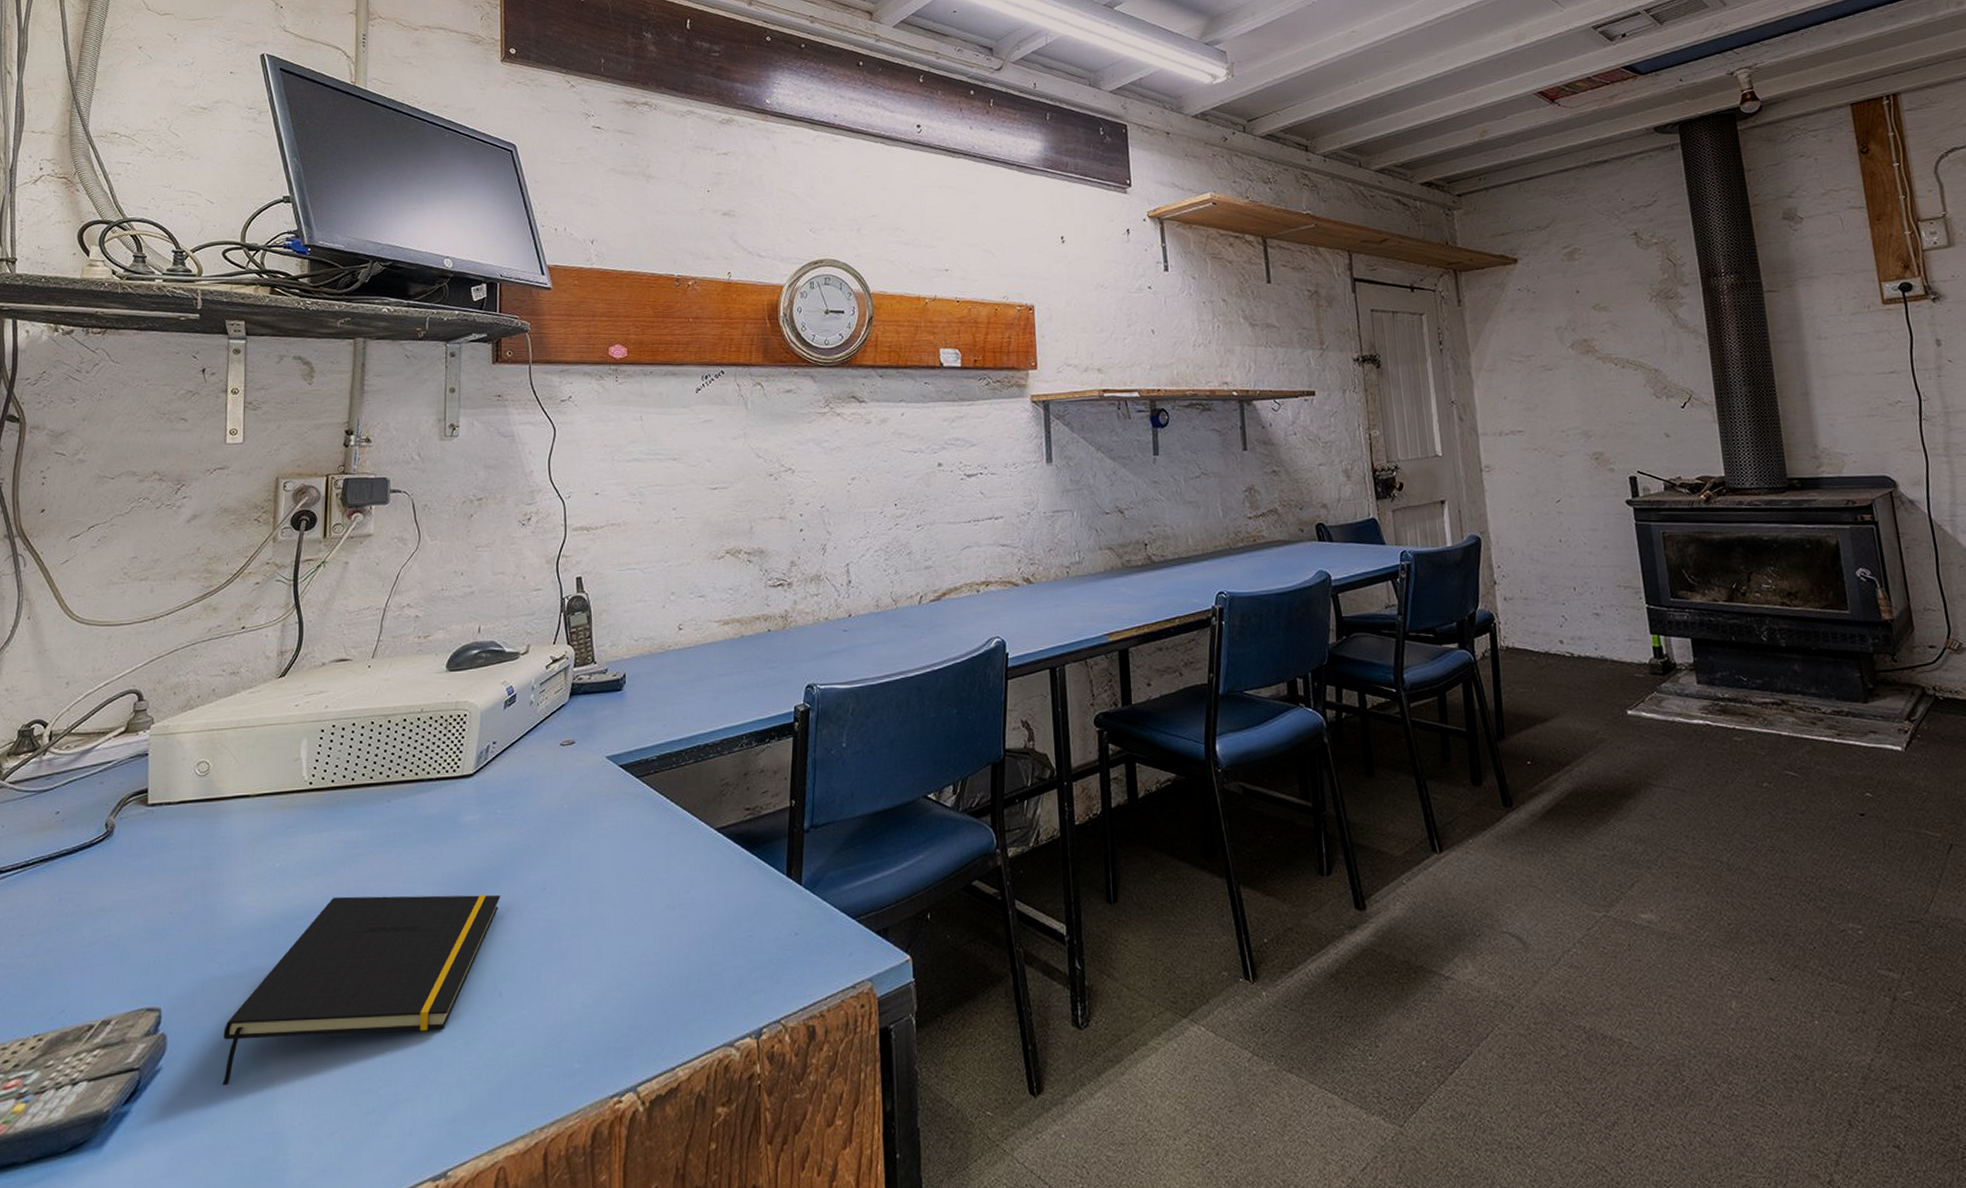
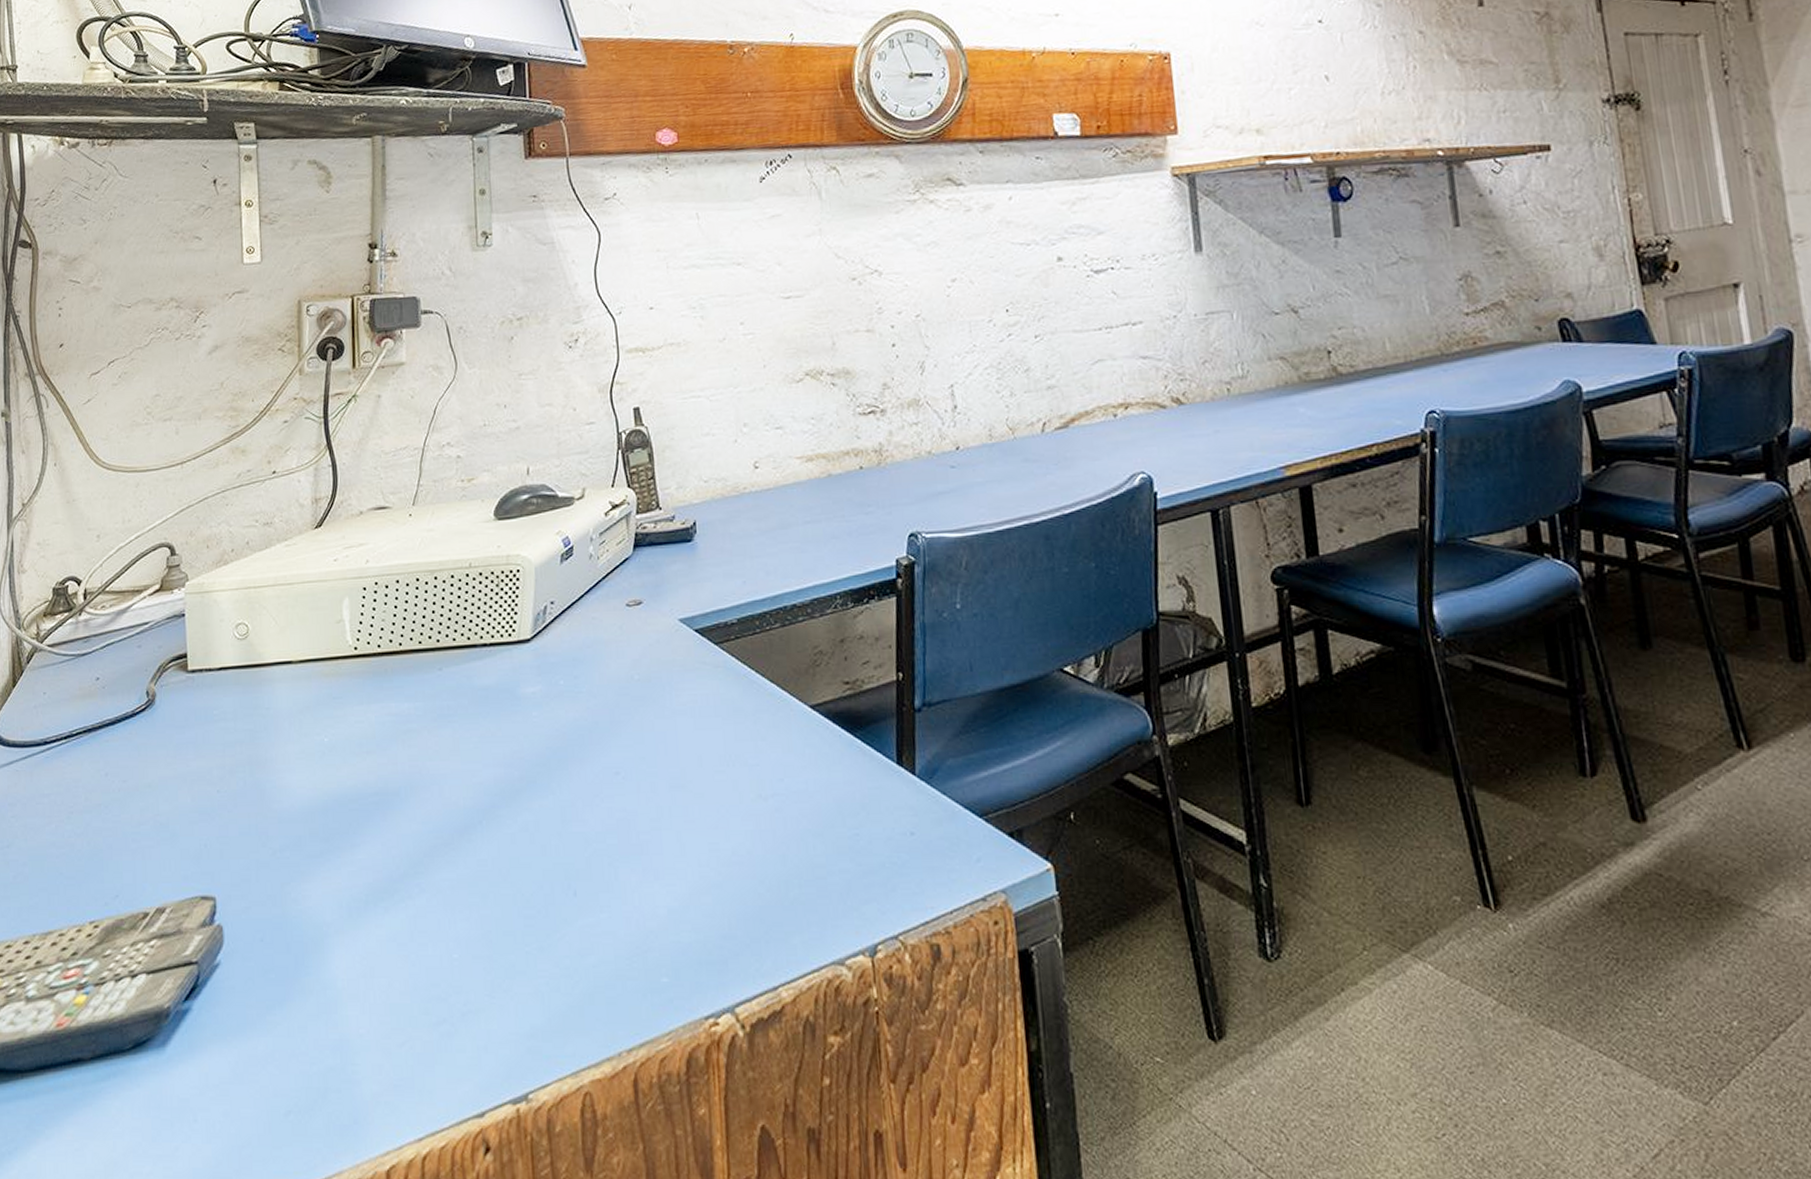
notepad: present [223,895,501,1086] -> none [281,777,570,985]

